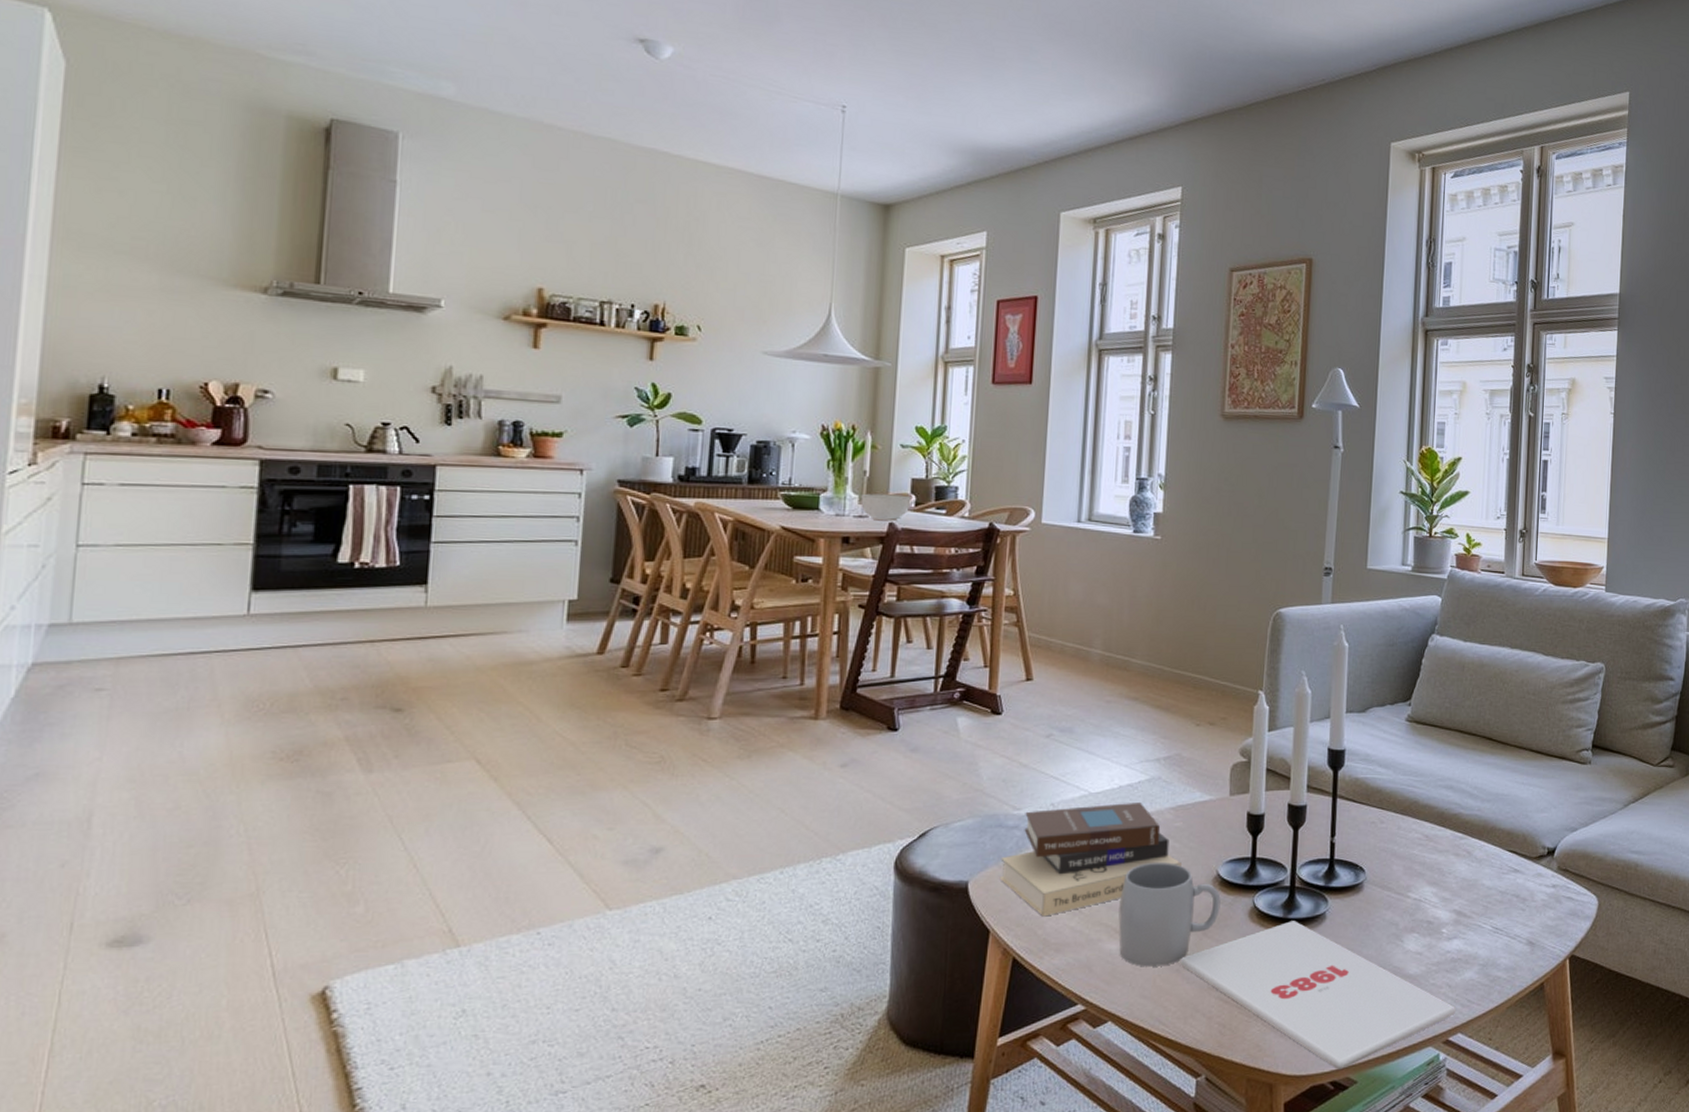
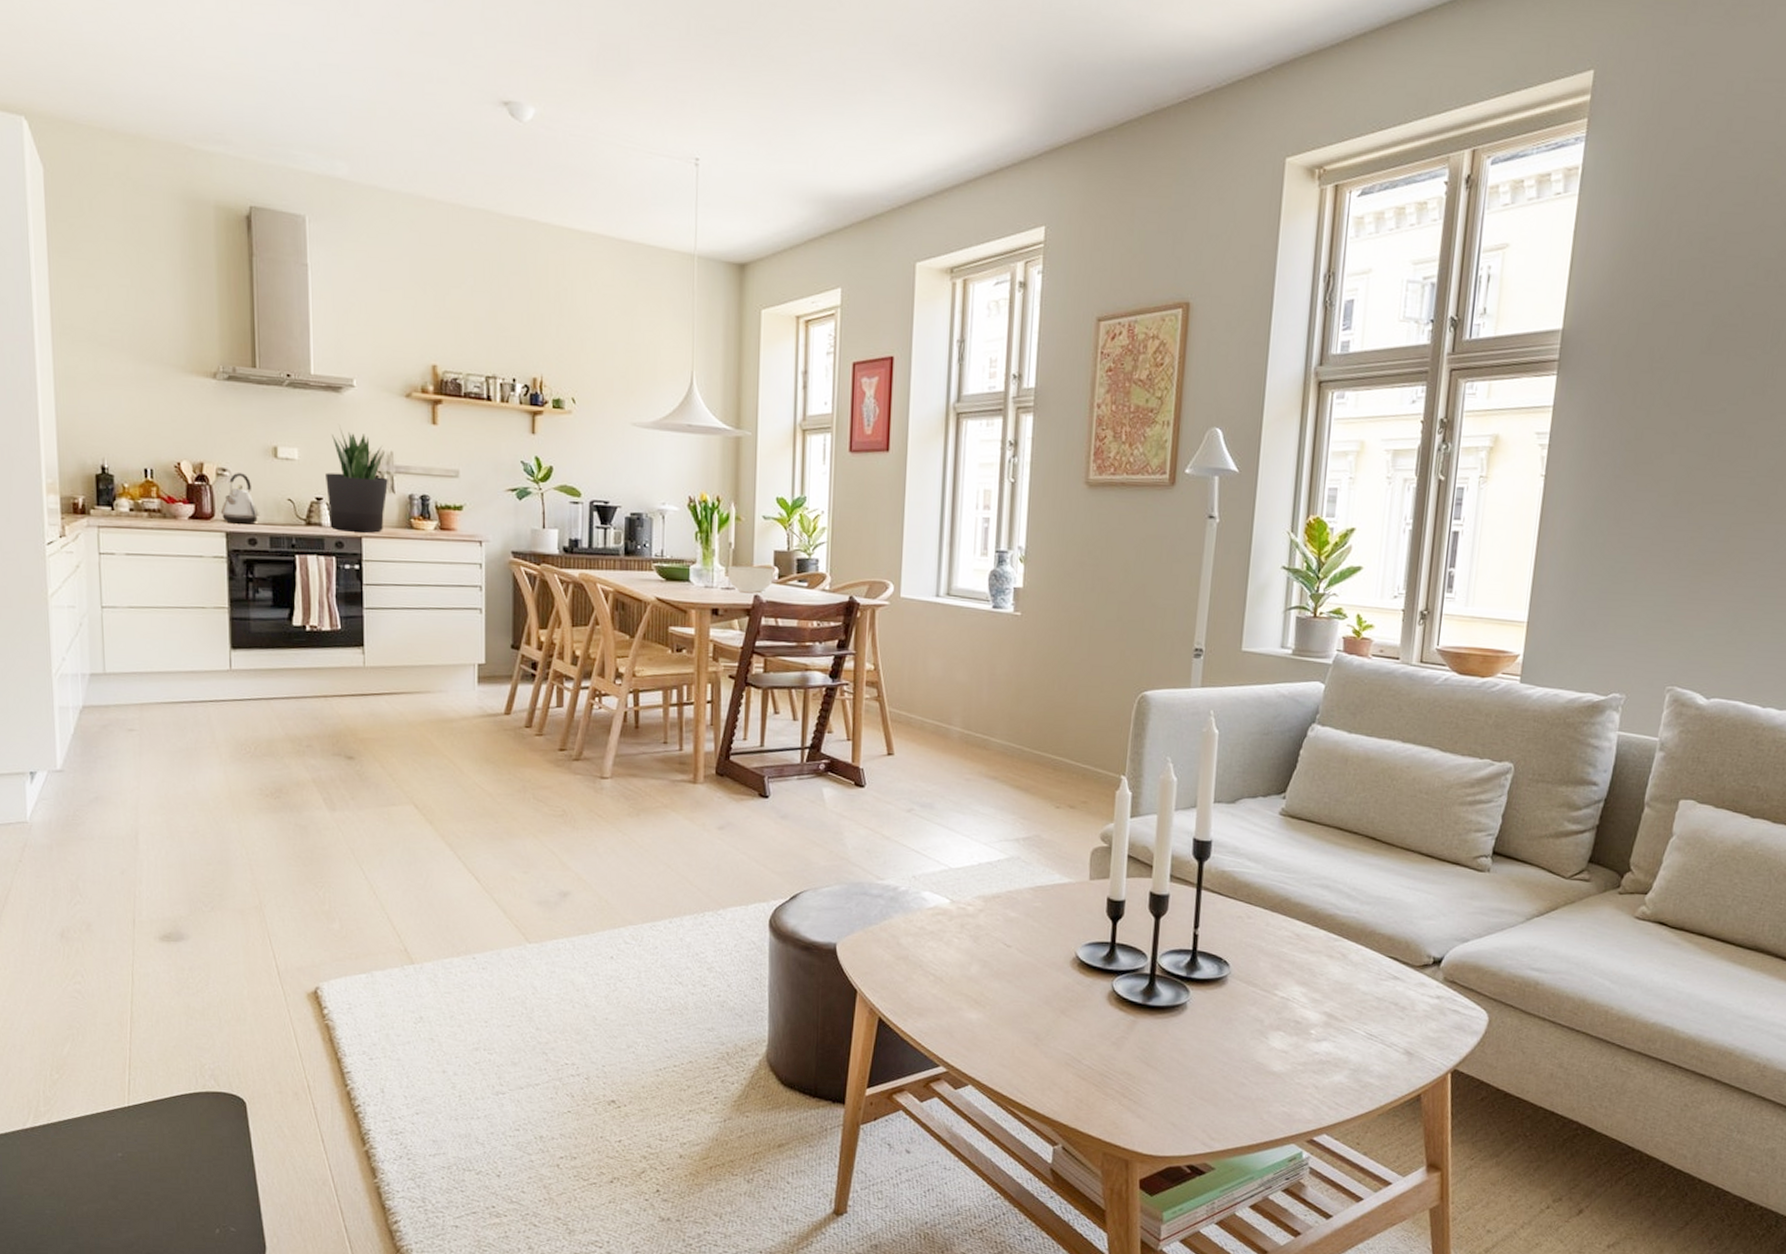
kettle: none [255,395,307,451] -> present [220,473,259,524]
planter: none [396,346,474,461] -> present [326,425,388,533]
books: present [999,803,1182,917] -> none [865,880,1040,982]
mug: present [1118,861,1221,967] -> none [978,939,1079,1039]
magazine: present [1180,921,1456,1070] -> none [1038,1007,1323,1156]

